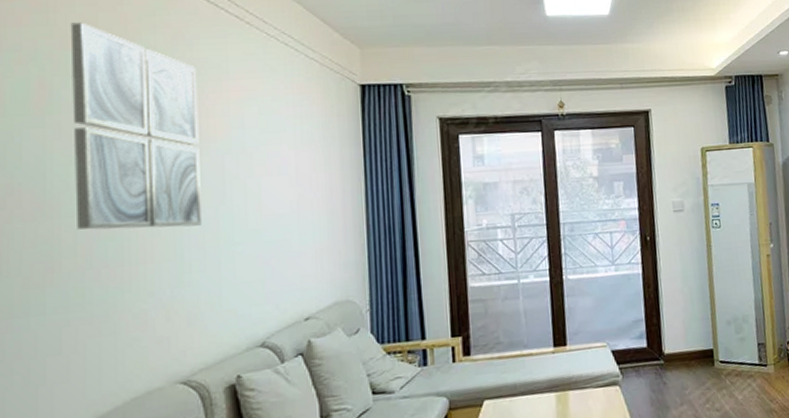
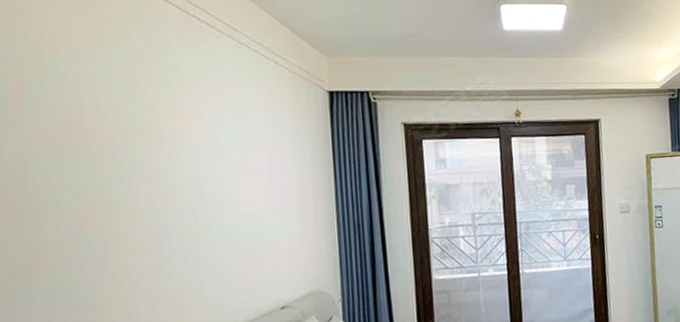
wall art: present [70,22,201,230] -> none [44,26,180,225]

